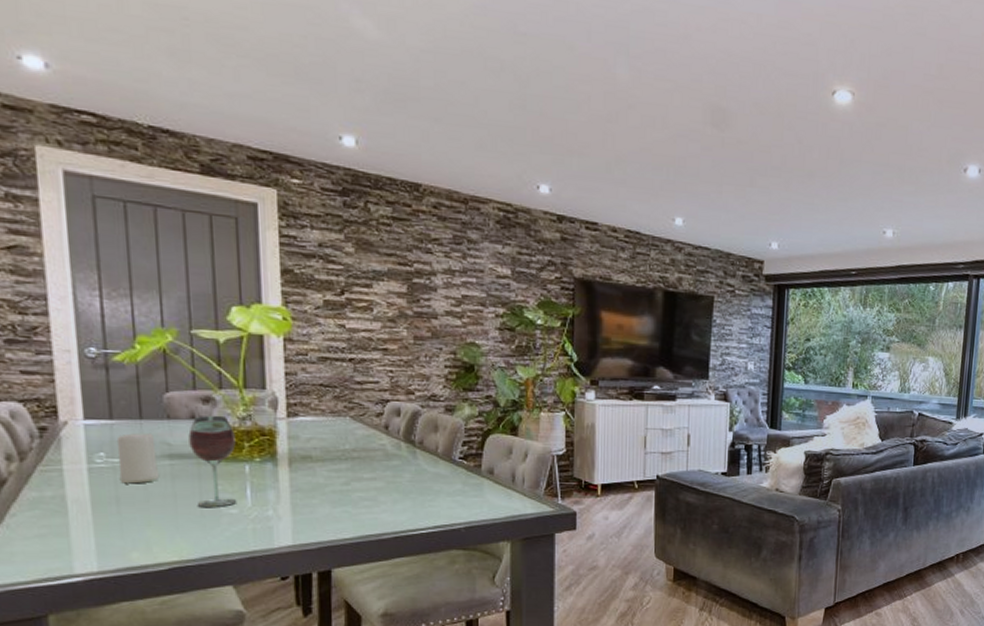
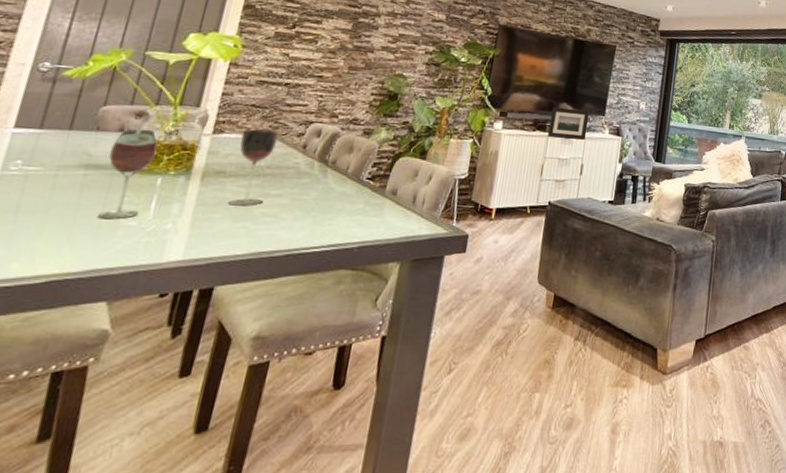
candle: present [116,433,160,484] -> none [27,143,77,193]
wineglass: none [317,410,358,491] -> present [228,129,280,206]
picture frame: none [647,371,691,409] -> present [548,106,590,141]

